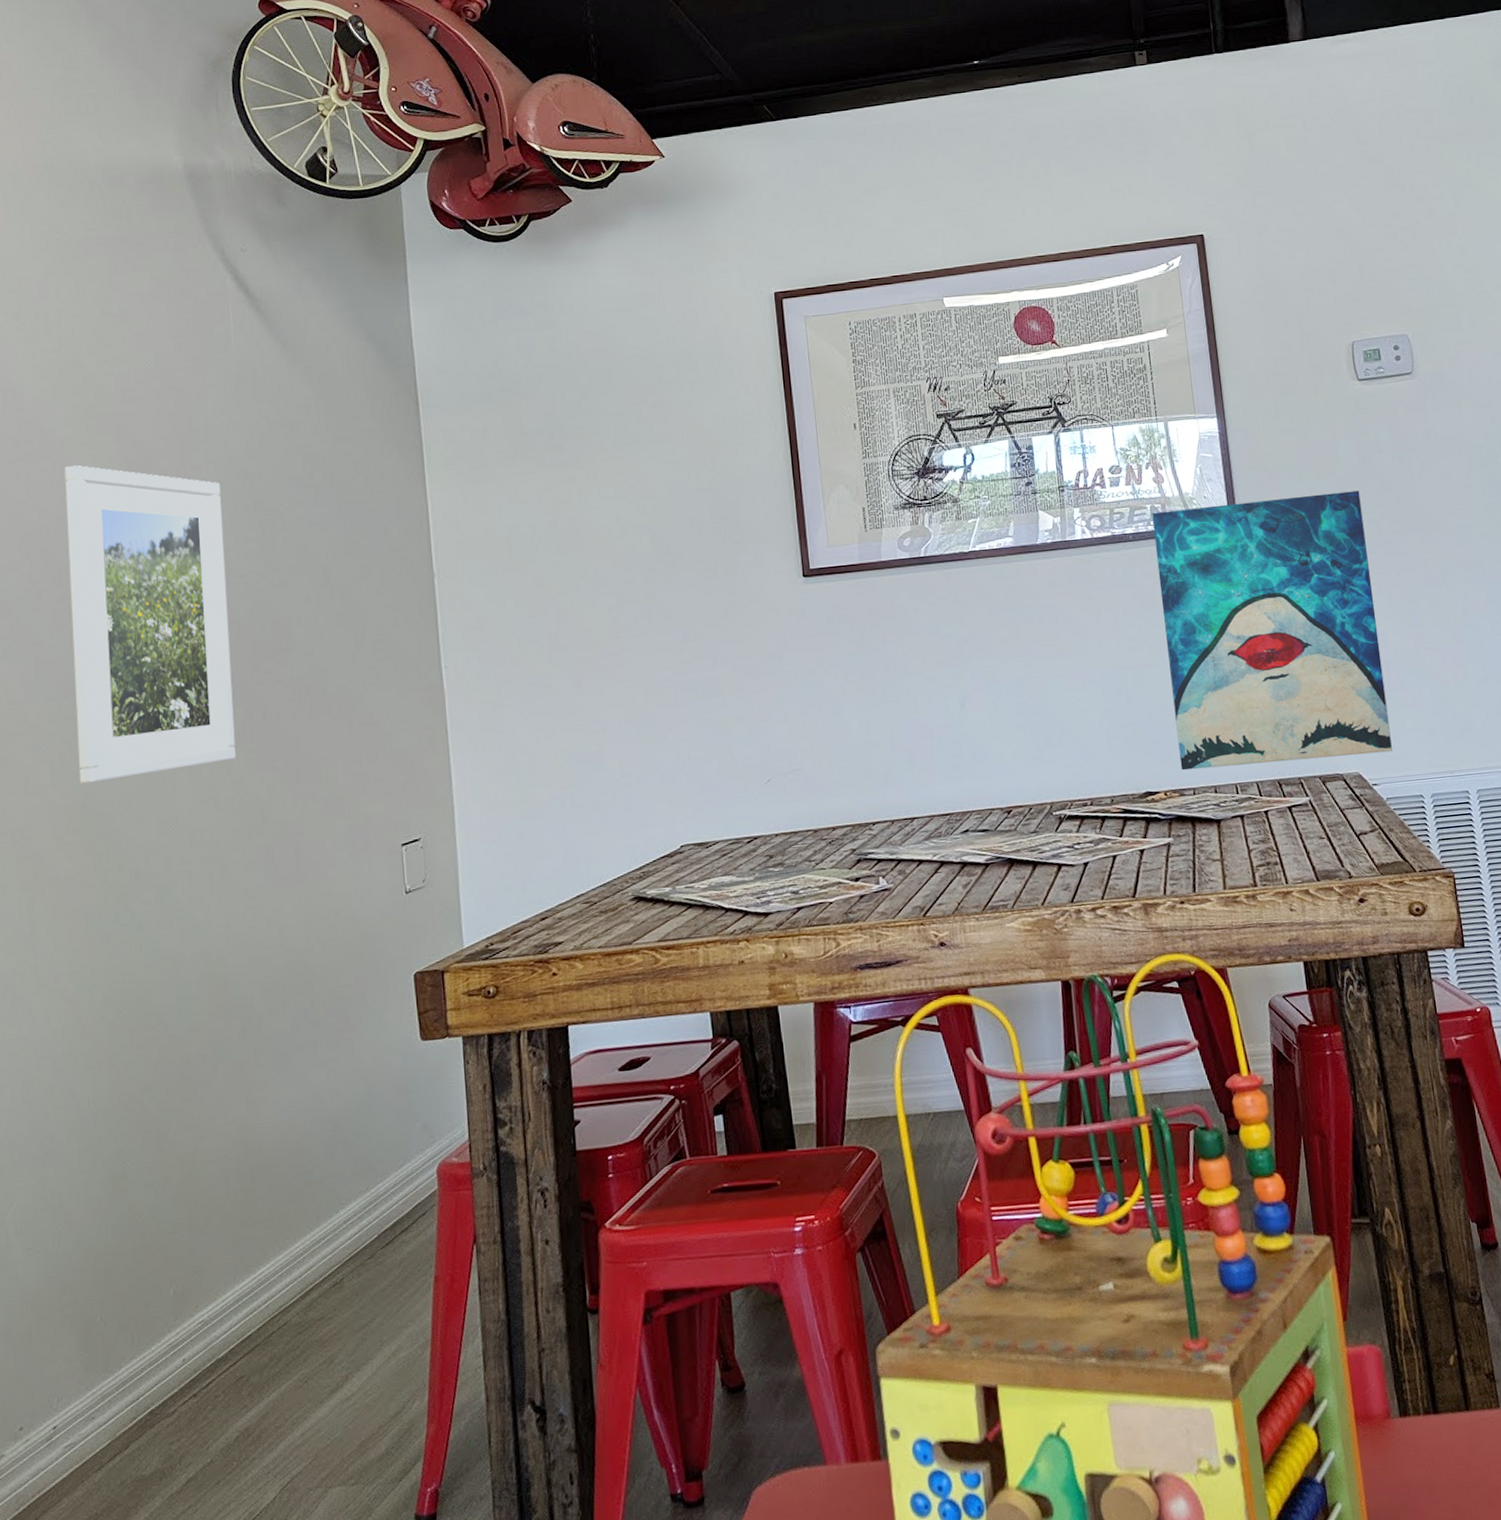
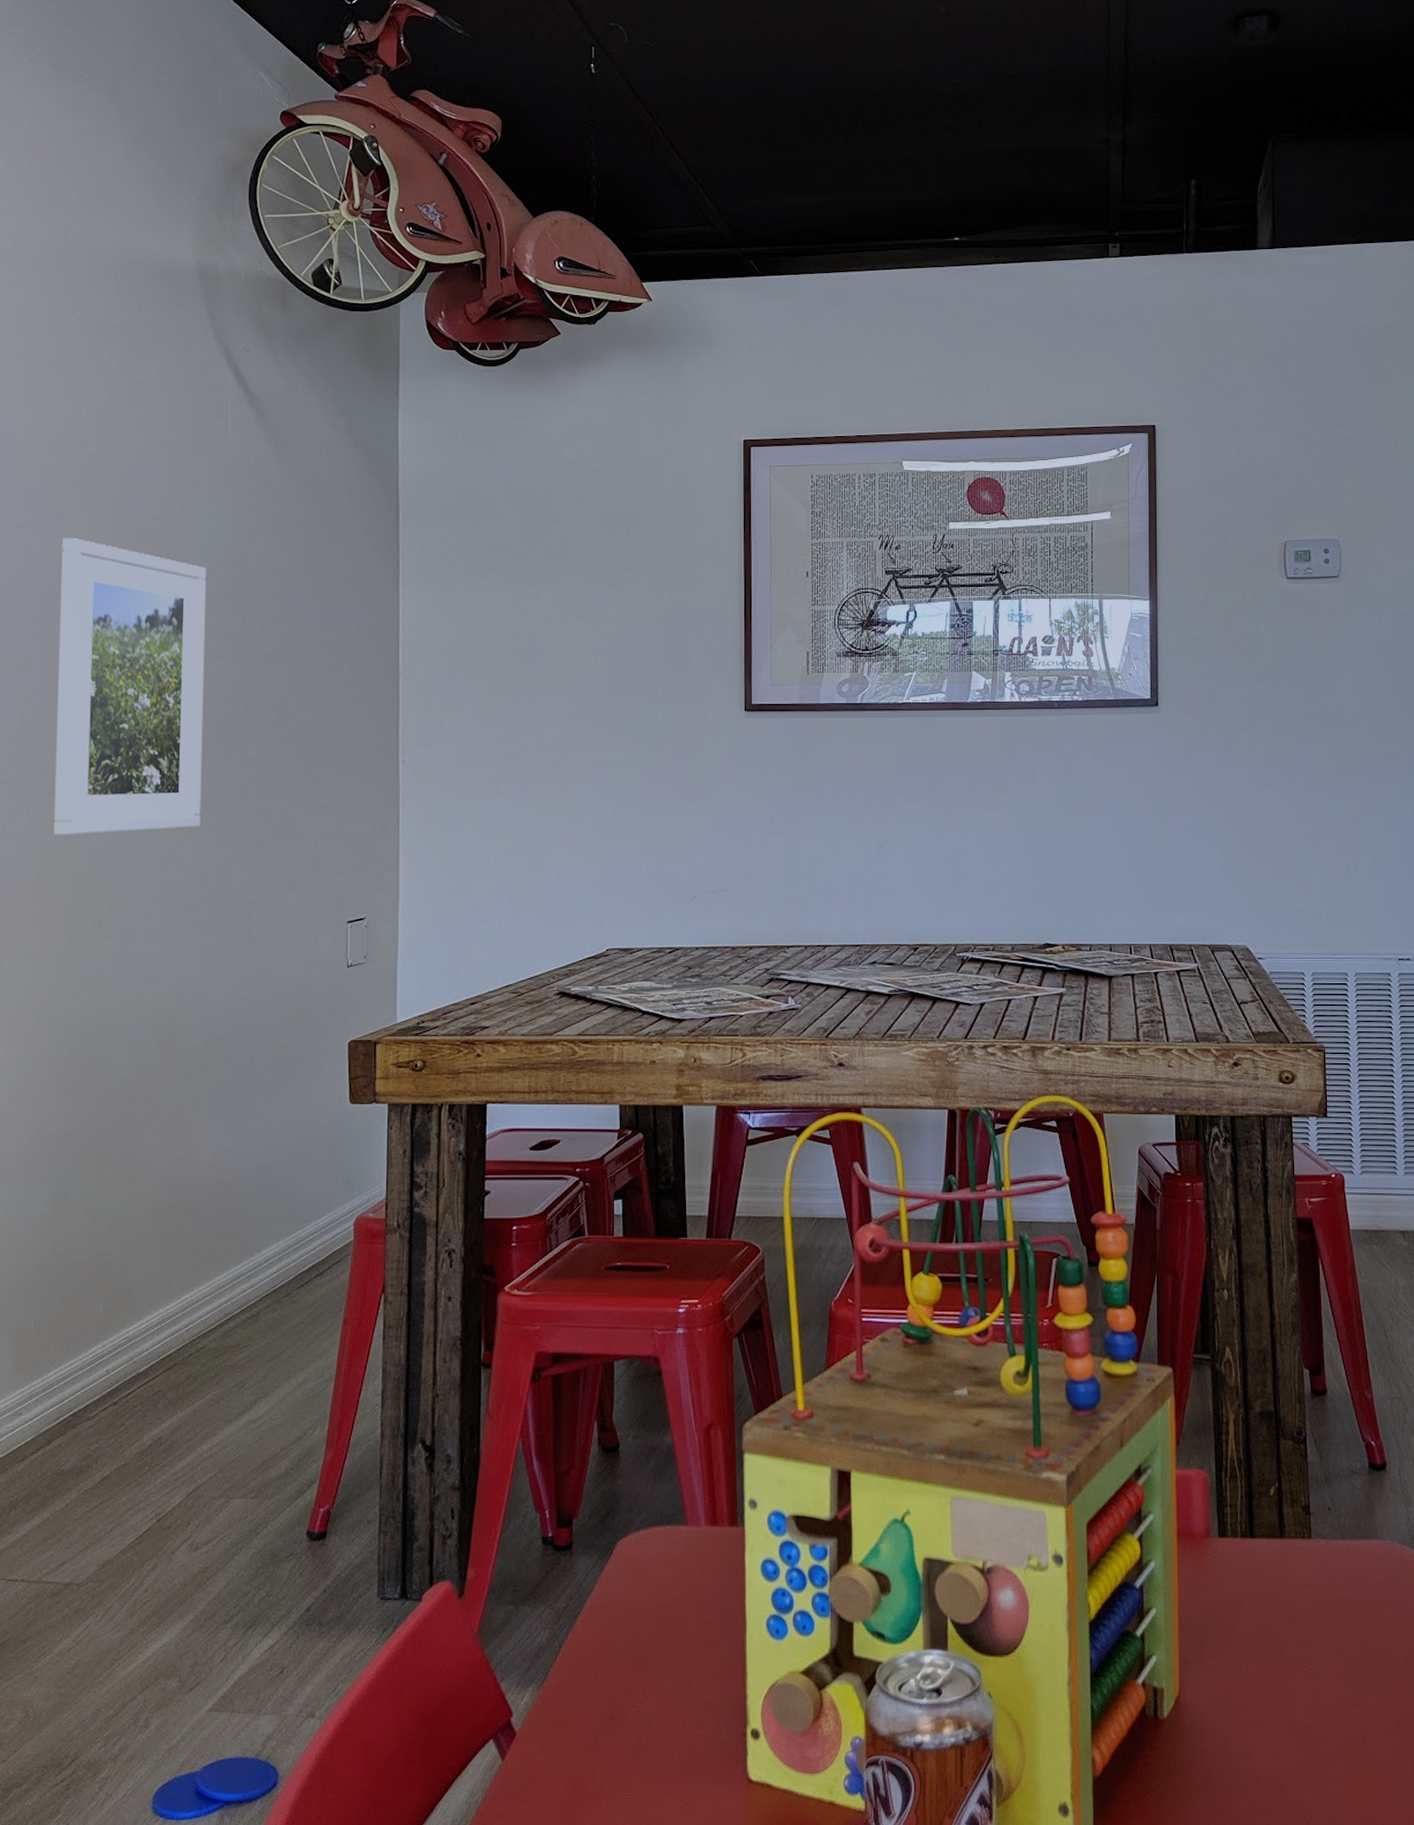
wall art: present [1152,490,1392,771] -> none [1078,682,1280,930]

